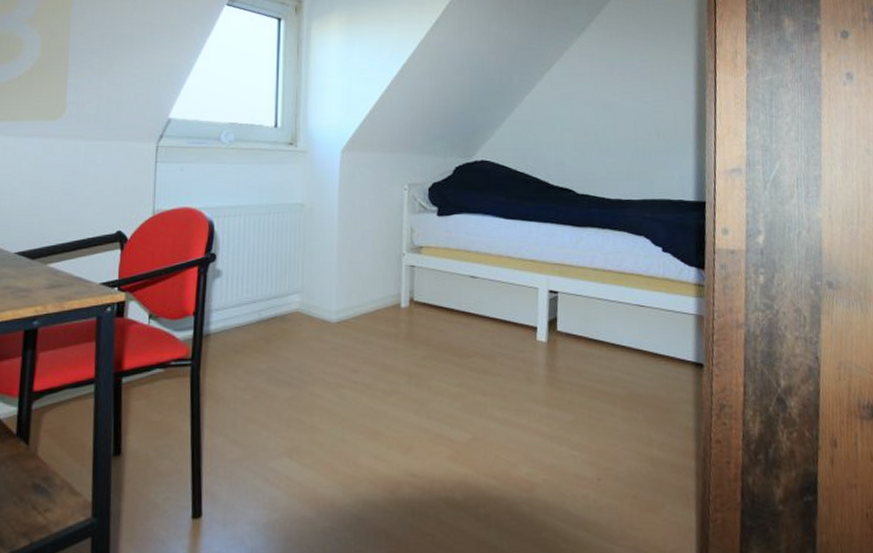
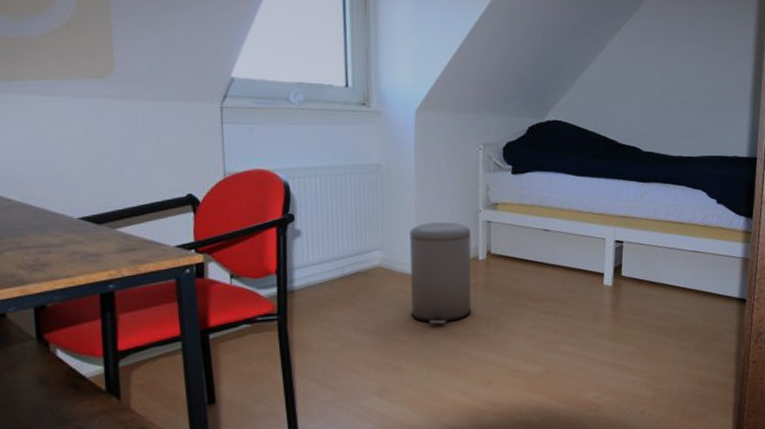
pedal bin: none [328,265,393,378] -> present [409,222,472,324]

